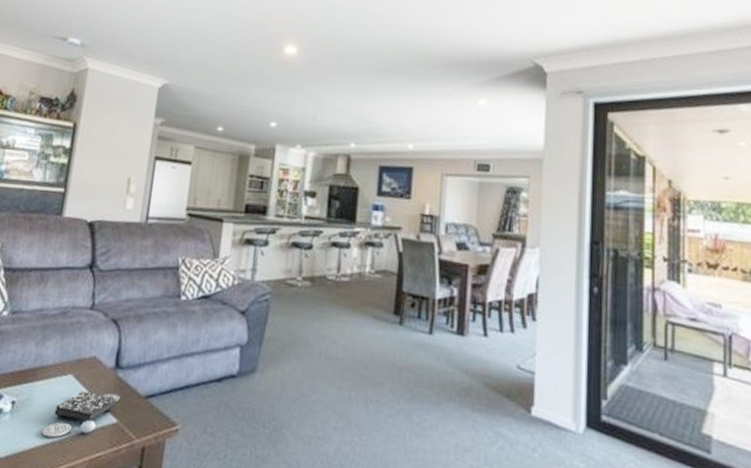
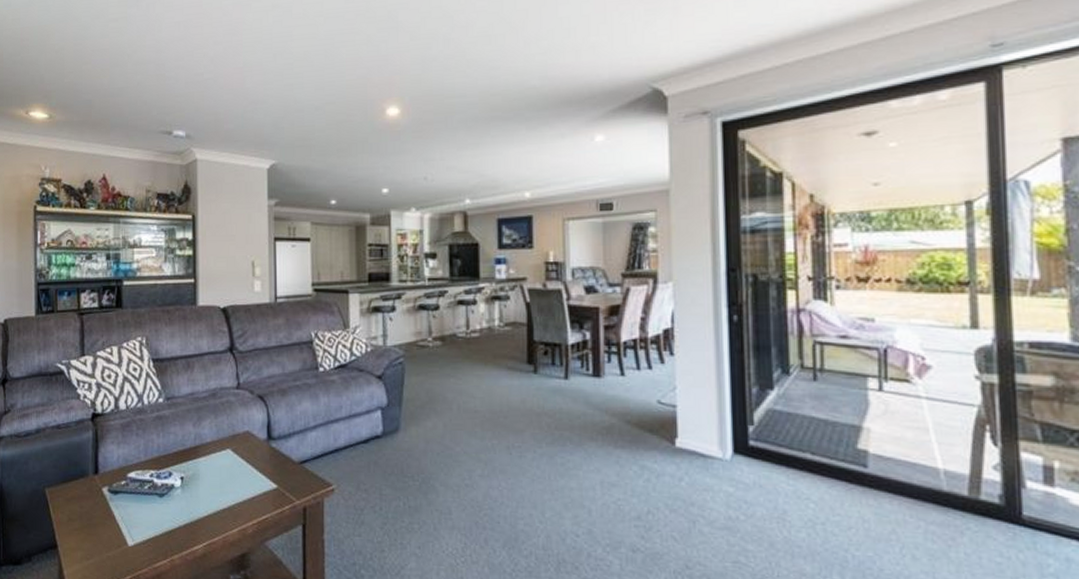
board game: present [41,390,121,438] -> none [211,461,277,506]

